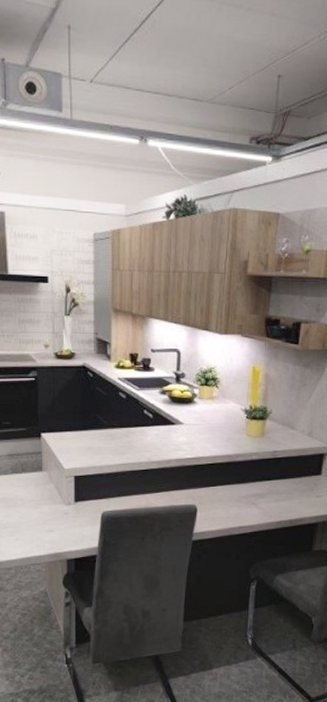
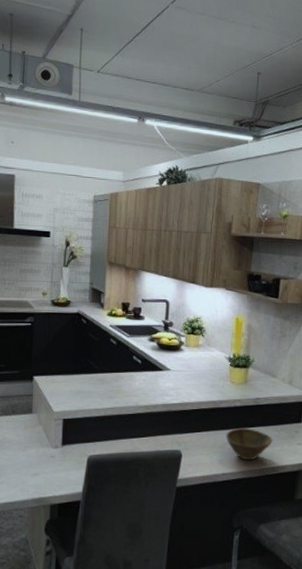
bowl: none [242,482,291,514] -> present [226,428,273,461]

